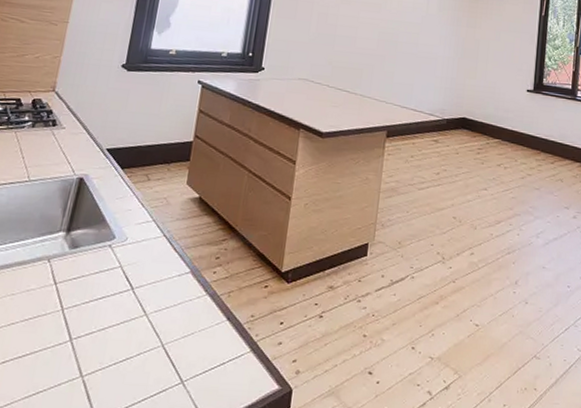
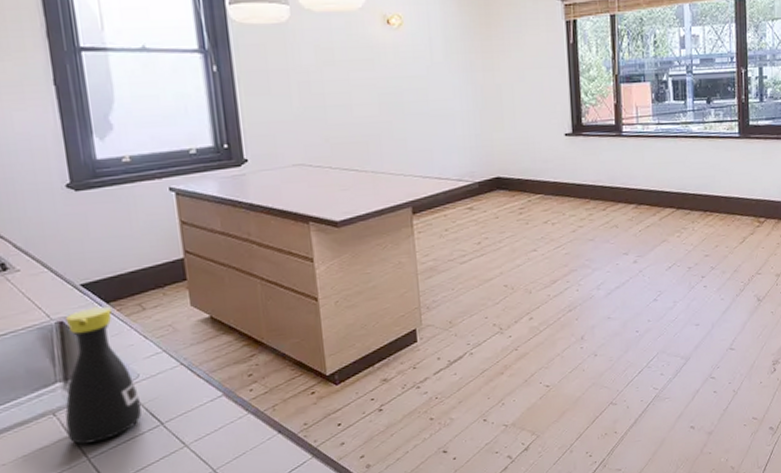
bottle: none [52,170,124,295] -> present [65,306,142,445]

